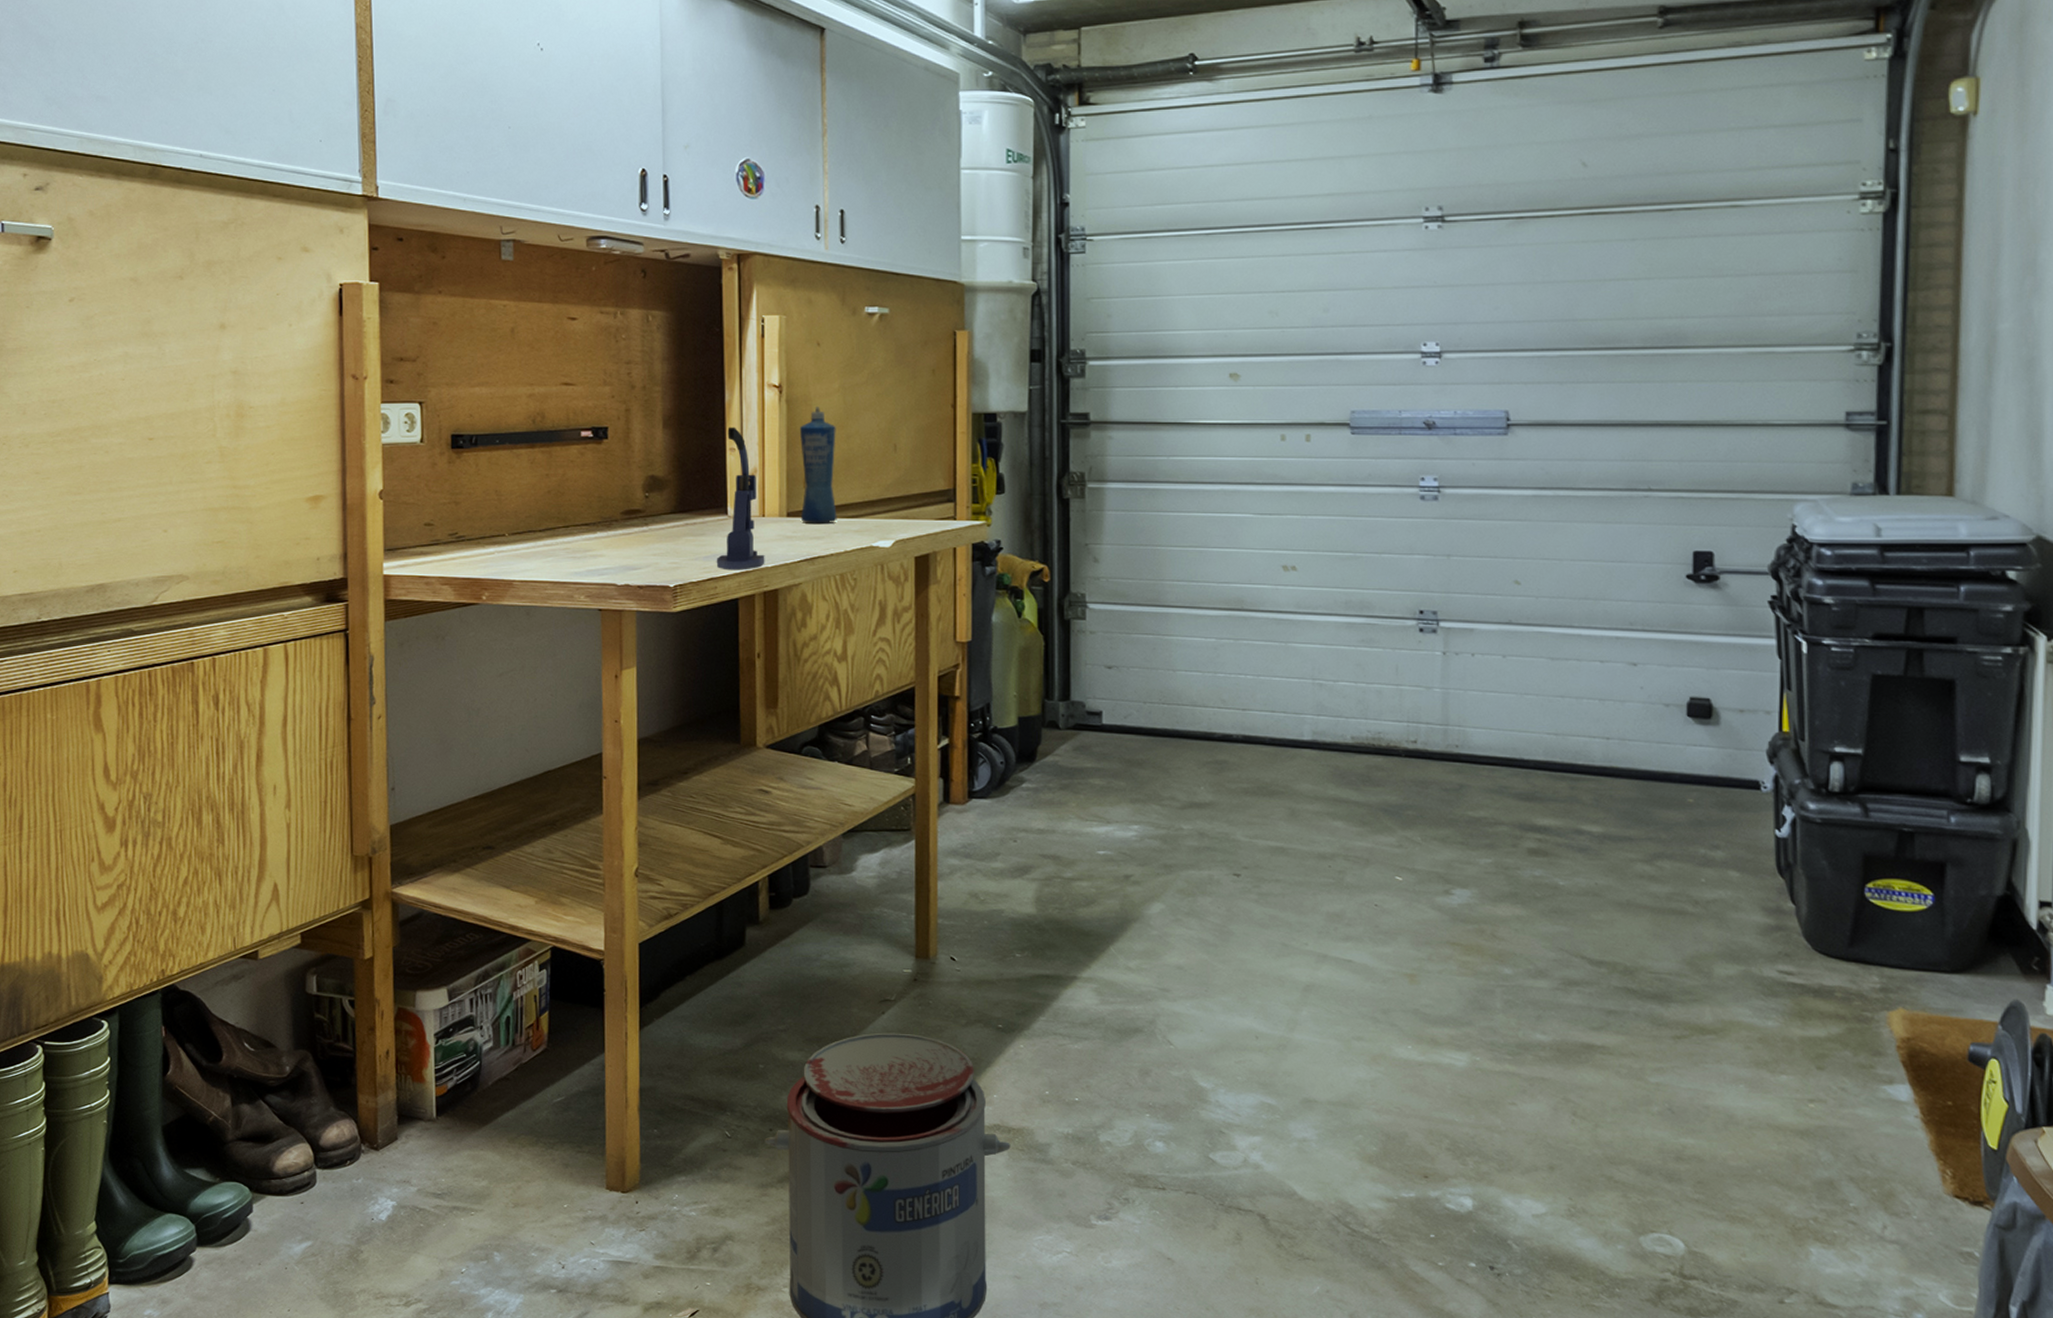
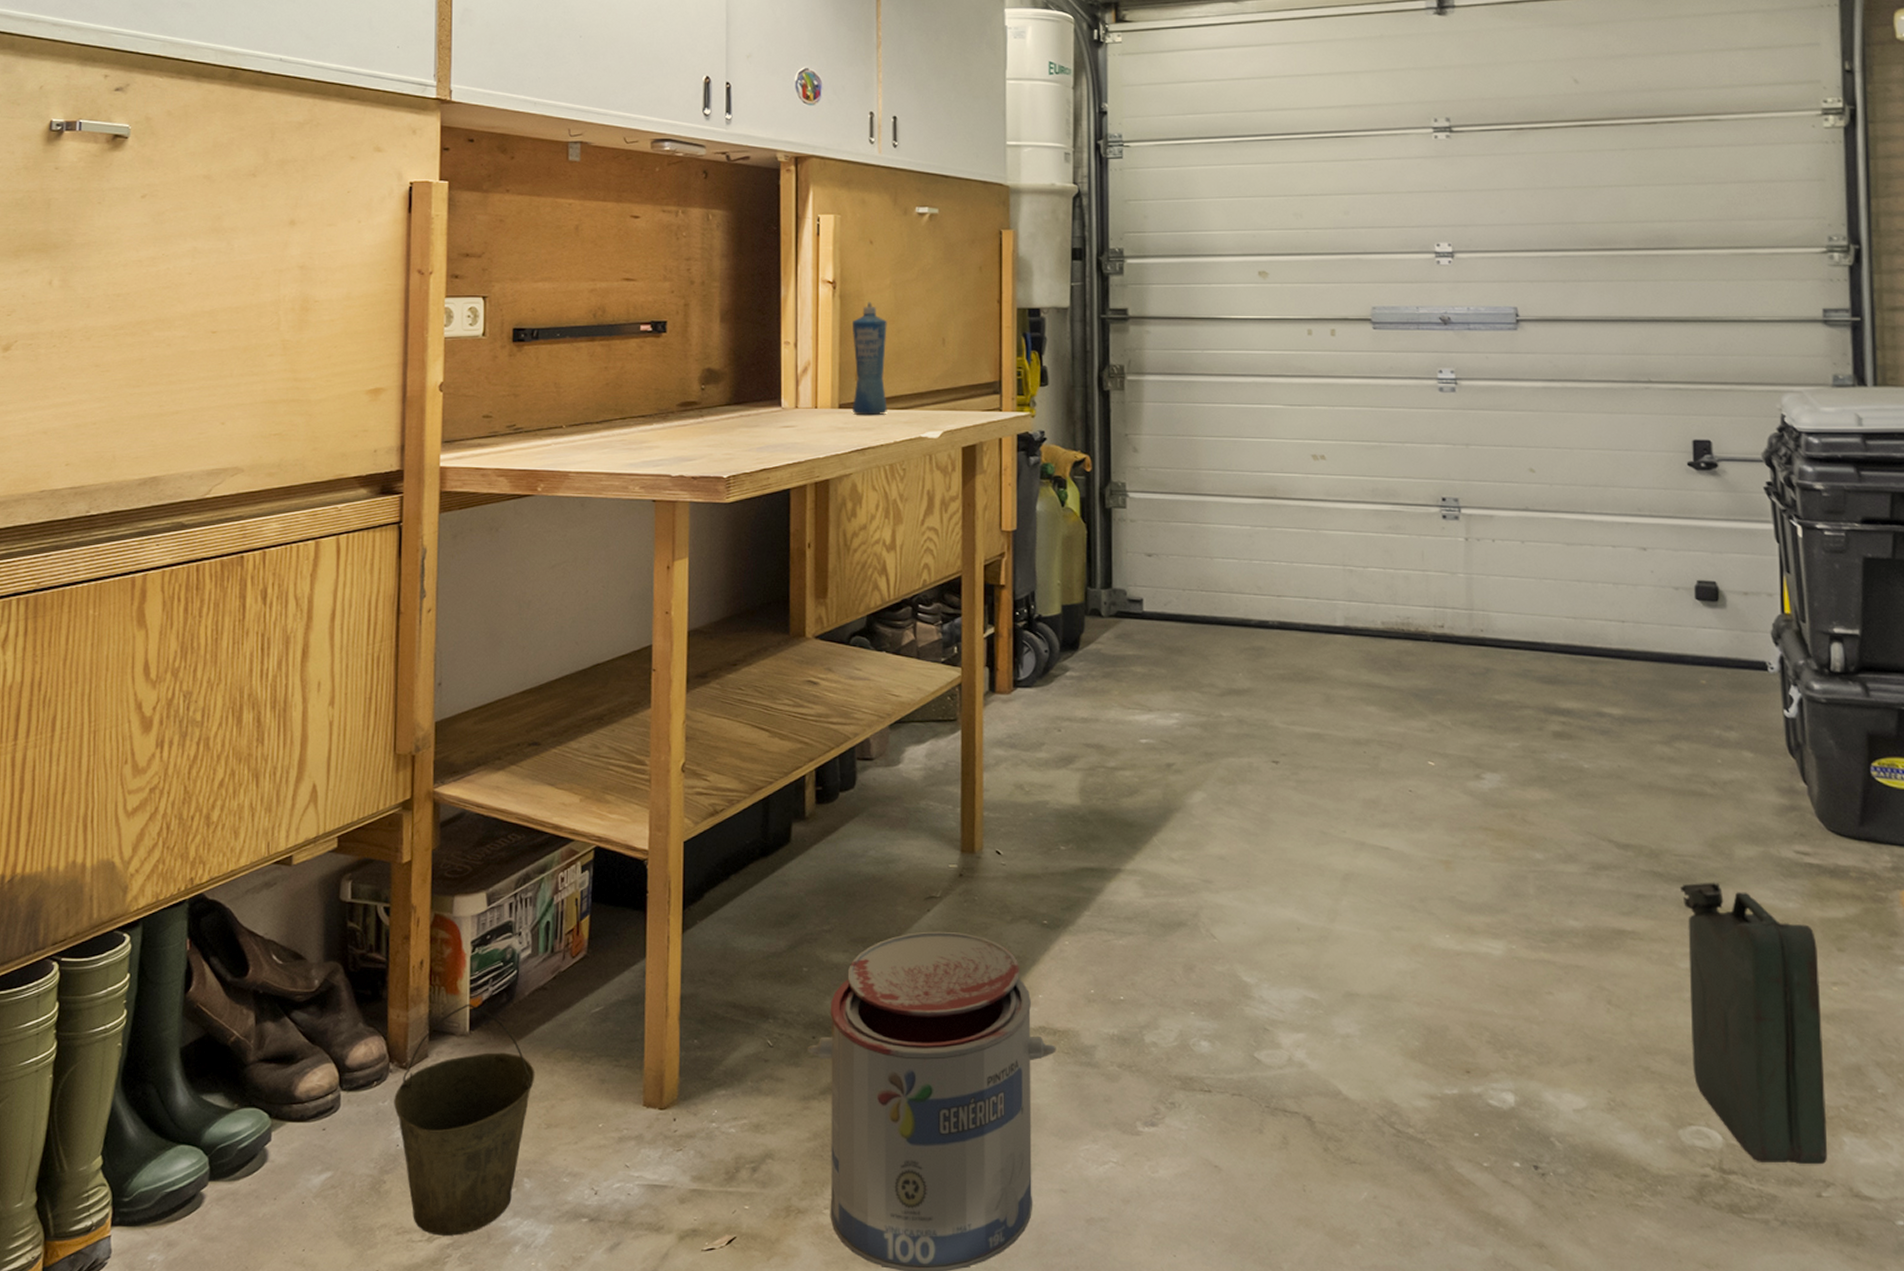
bucket: none [367,1091,501,1302] -> present [394,1003,535,1236]
hand press: present [717,427,765,570] -> none [770,321,817,461]
jerry can: none [1653,999,1796,1273] -> present [1679,882,1828,1165]

